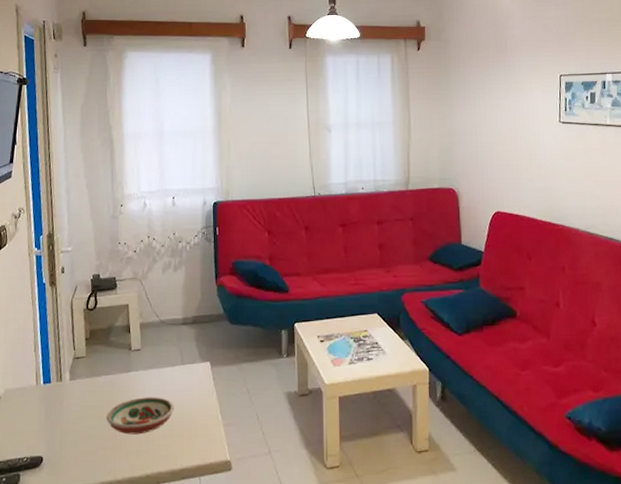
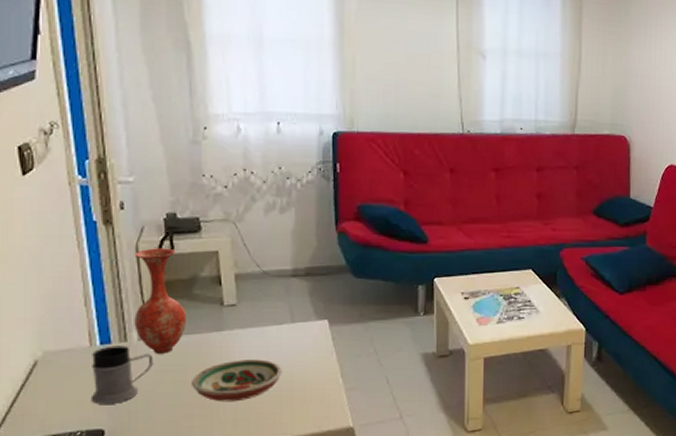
mug: none [35,385,79,434] -> present [90,346,153,404]
vase: none [67,303,105,392] -> present [134,248,187,354]

